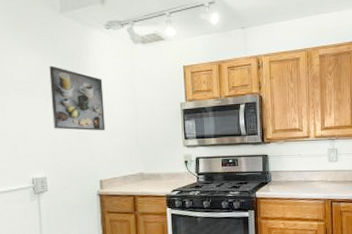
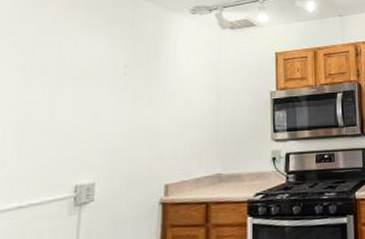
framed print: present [49,65,106,131] -> none [113,51,182,125]

